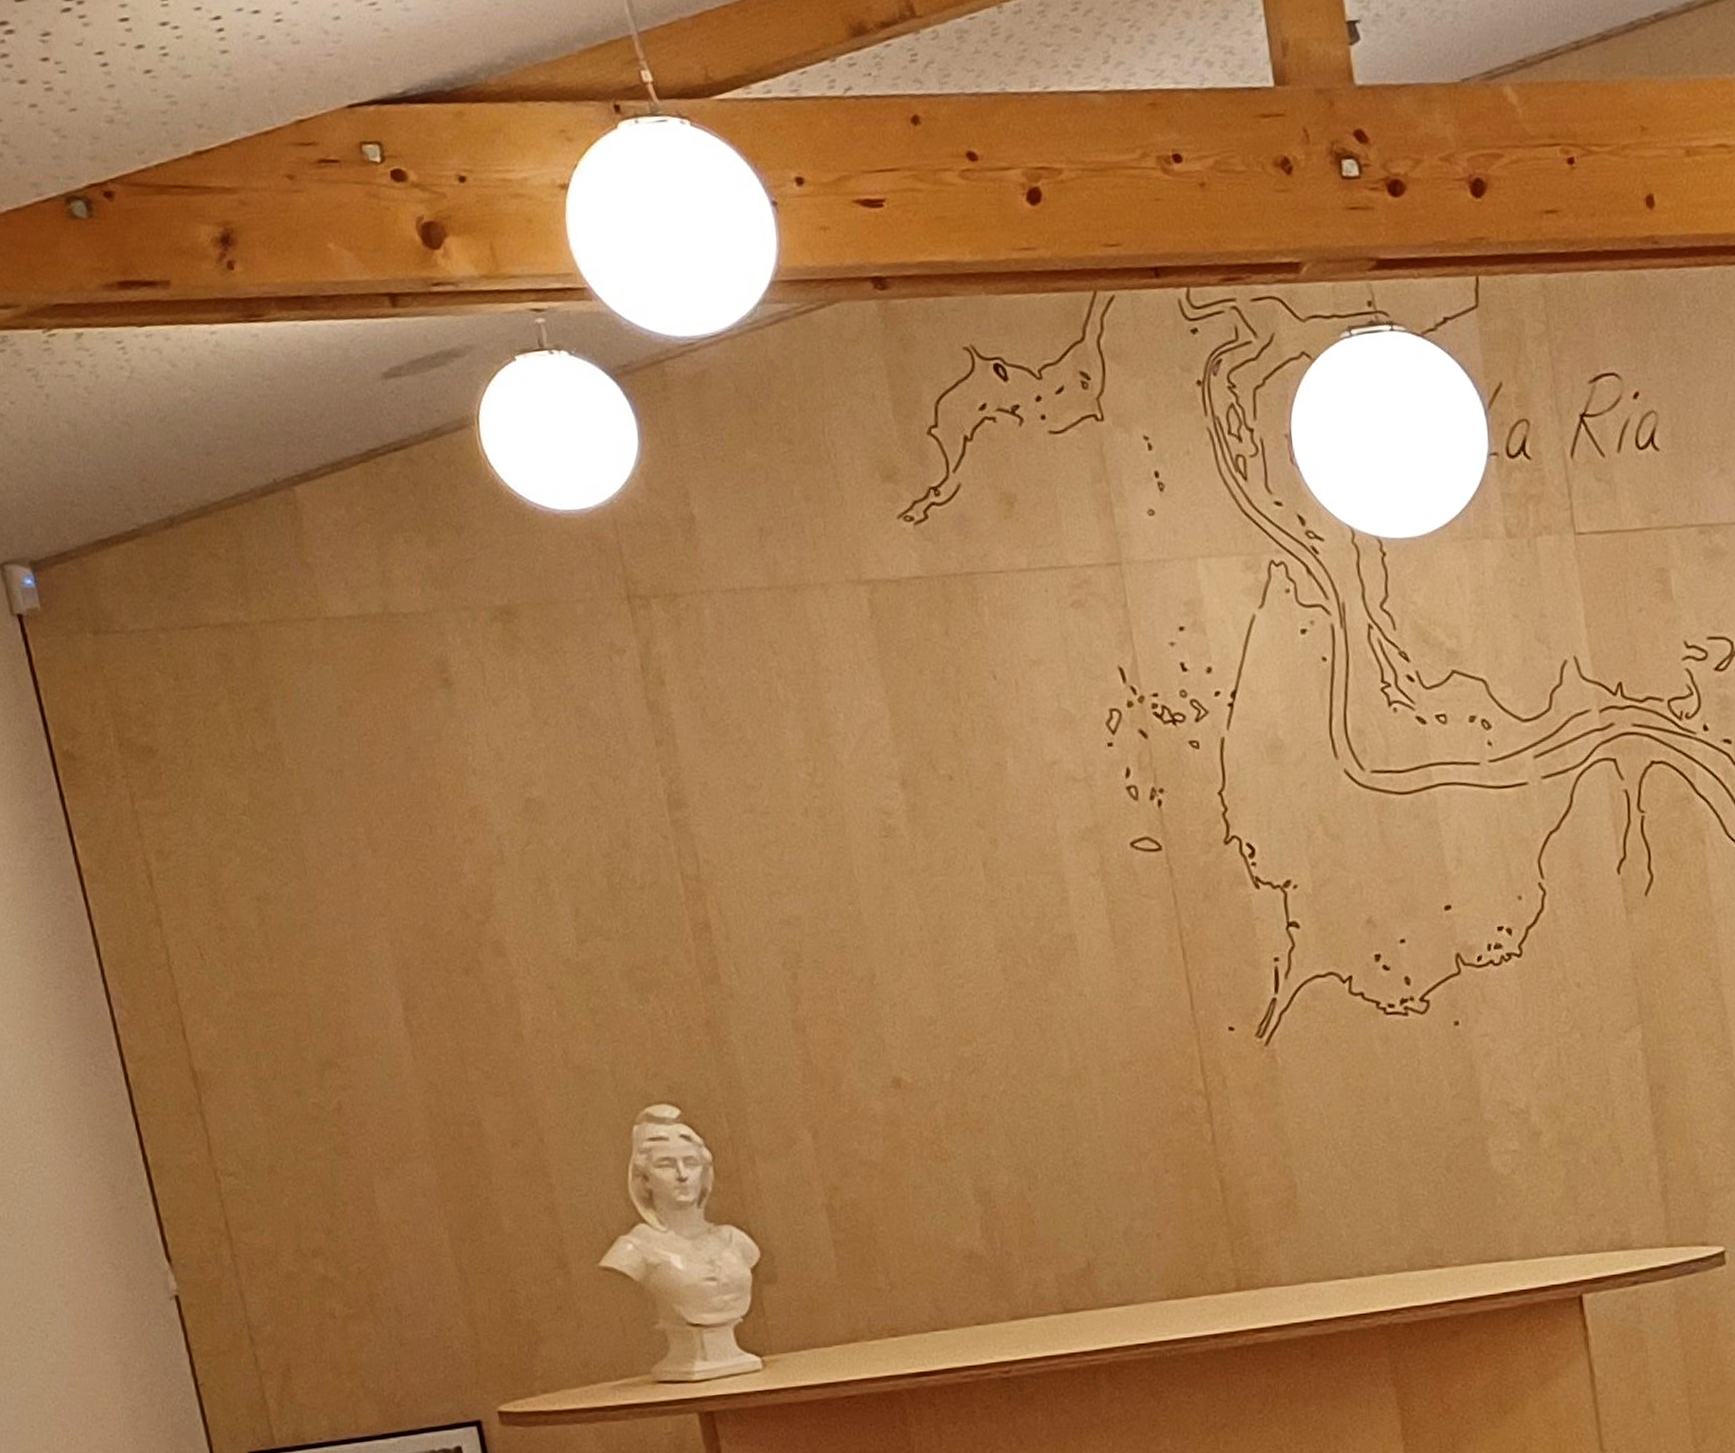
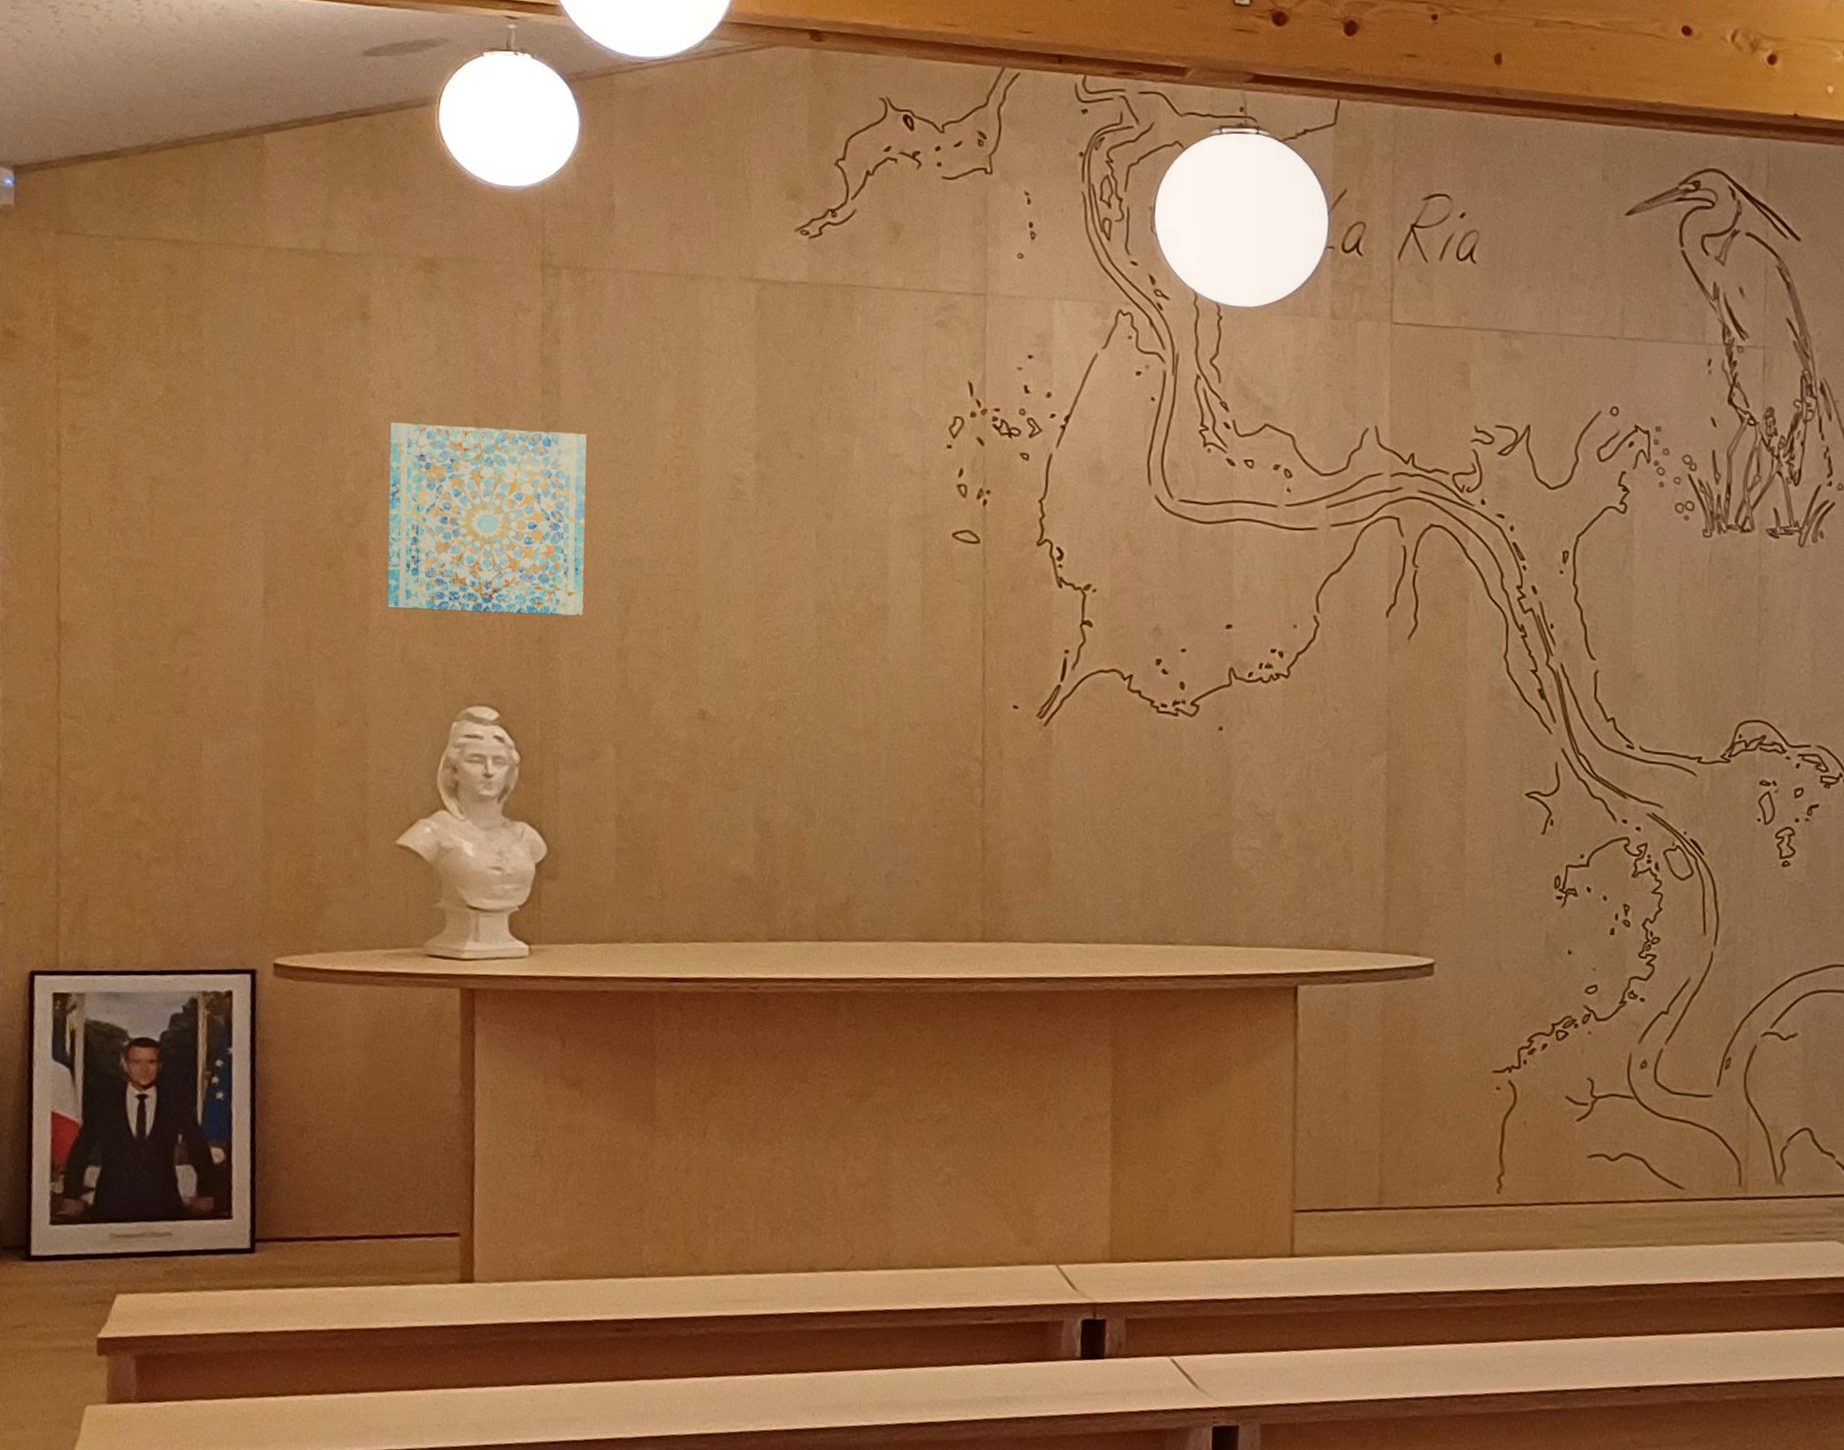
wall art: none [499,784,748,1009] -> present [386,422,587,617]

